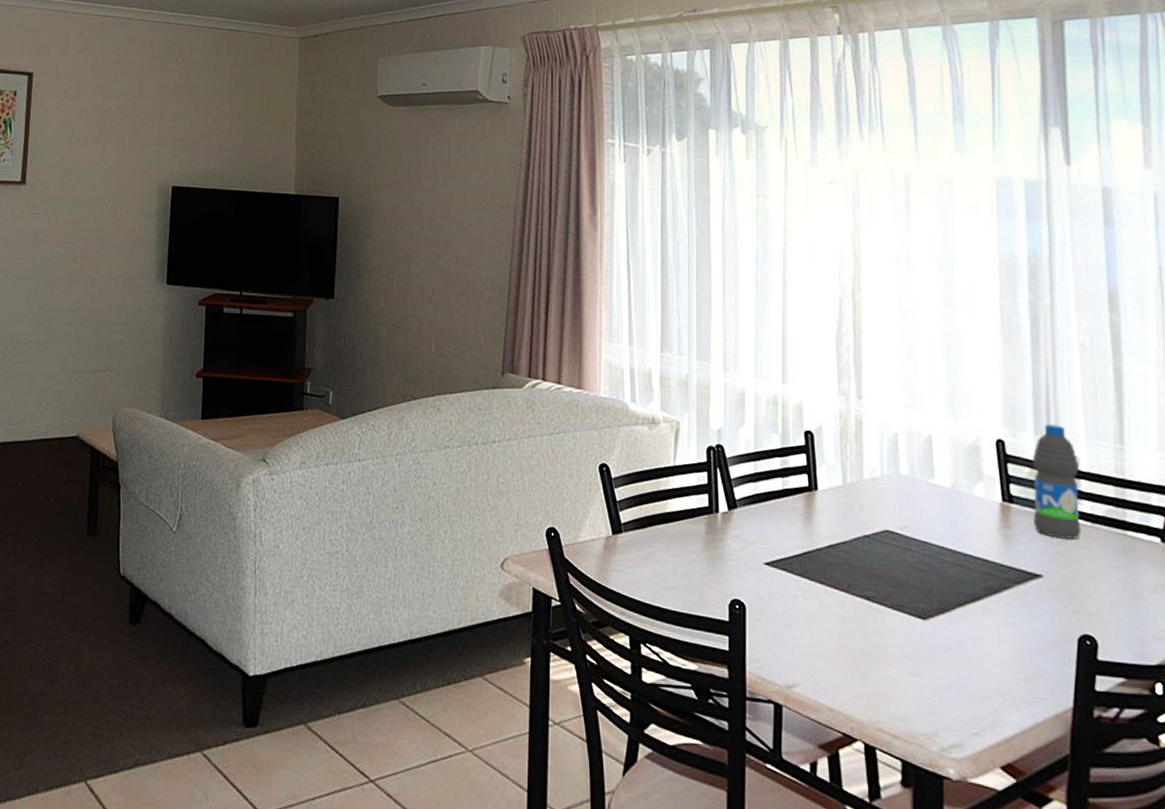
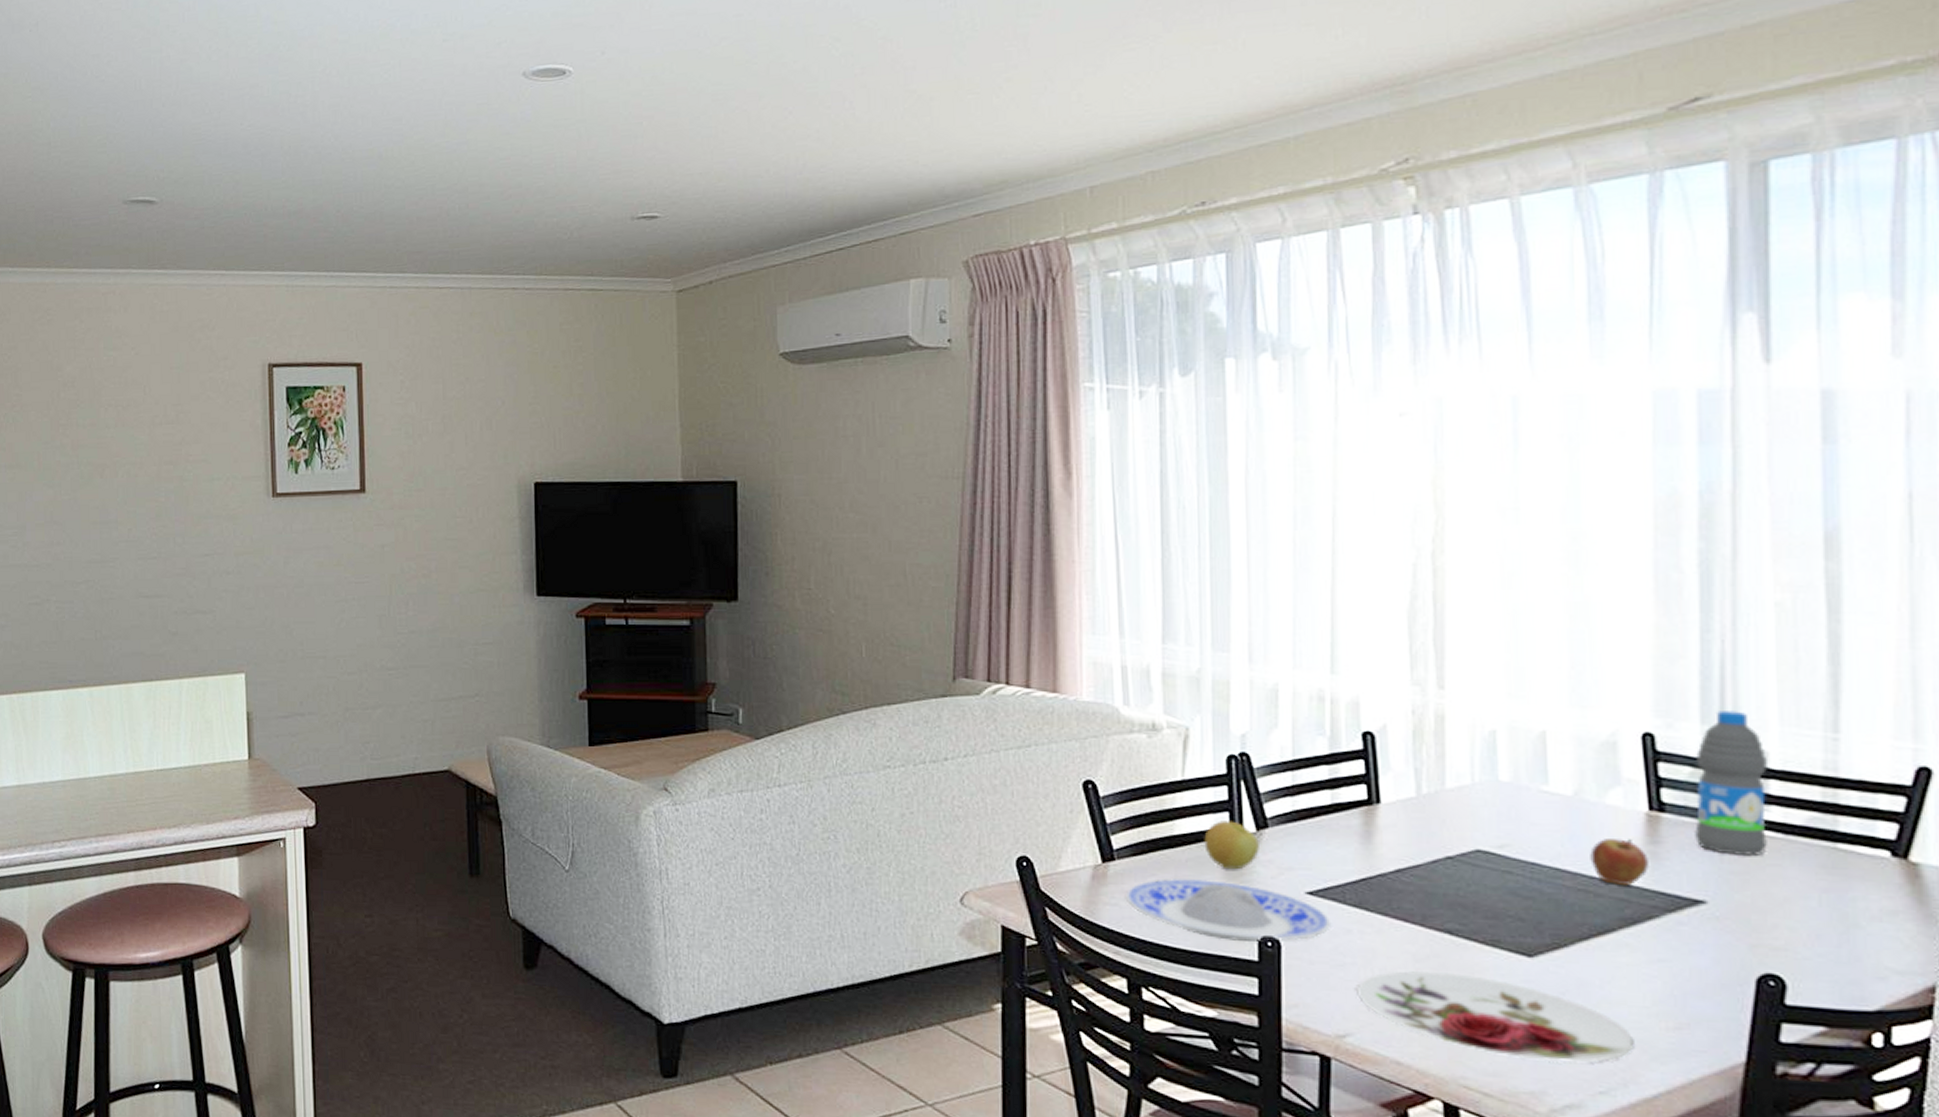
plate: none [629,549,782,605] -> present [1125,878,1330,942]
apple: none [689,501,730,543] -> present [1204,821,1259,870]
plate: none [801,630,998,709] -> present [1357,970,1634,1063]
fruit: none [963,523,1003,561] -> present [1590,839,1649,885]

